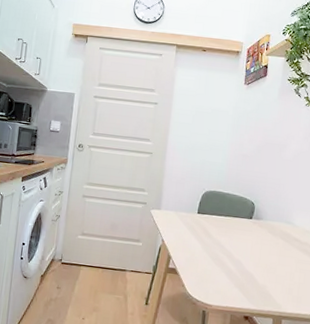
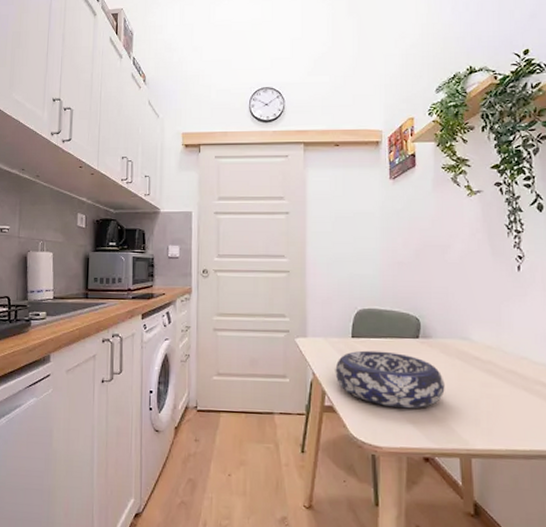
decorative bowl: none [180,225,269,276] -> present [335,350,445,408]

